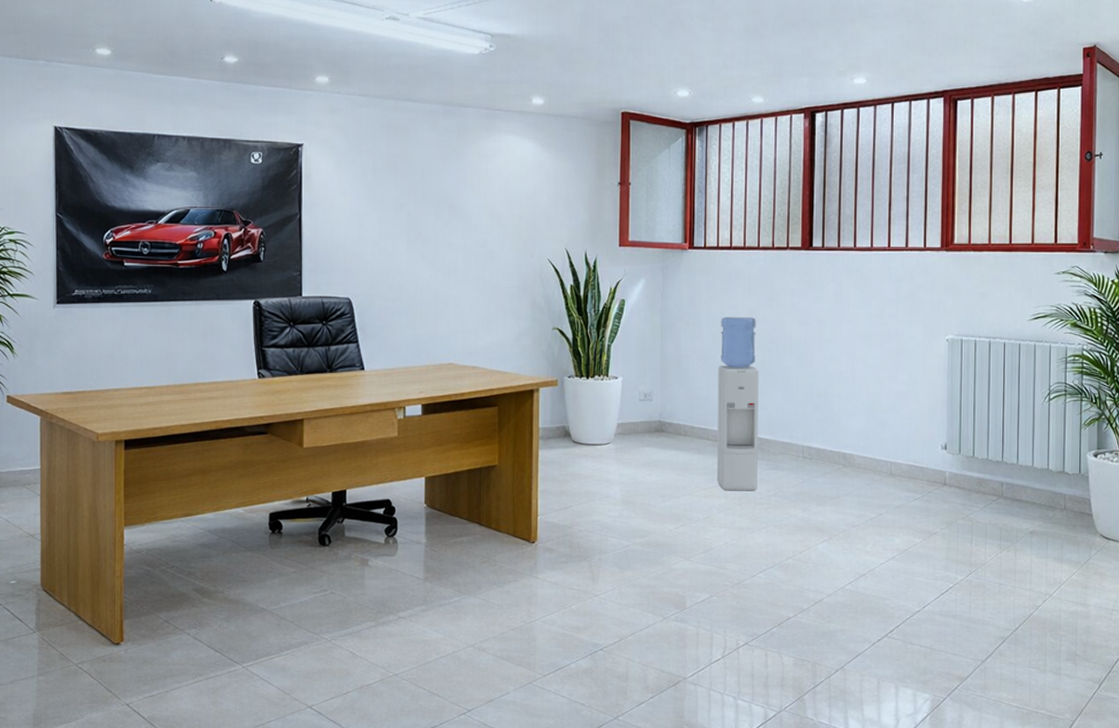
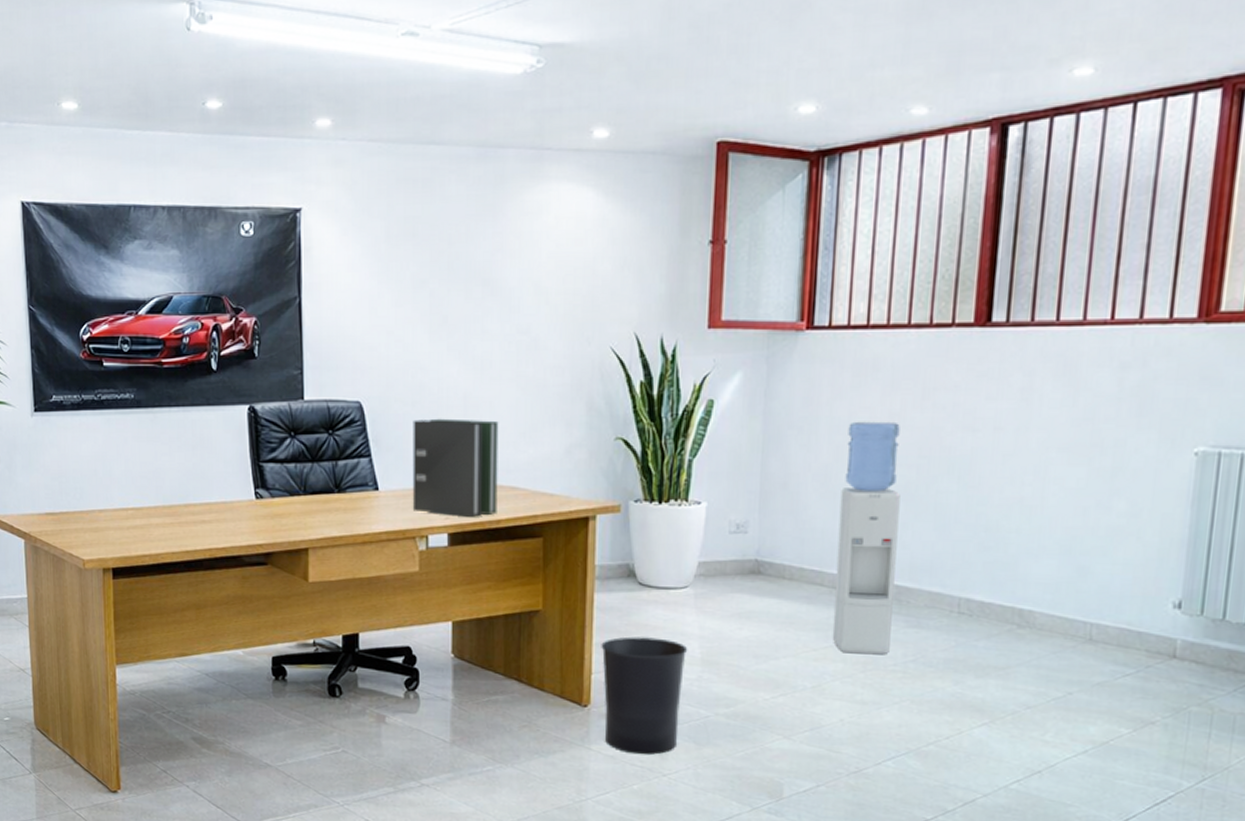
binder: none [392,312,462,391] -> present [412,418,499,517]
waste bin: none [545,484,612,579] -> present [601,636,688,754]

